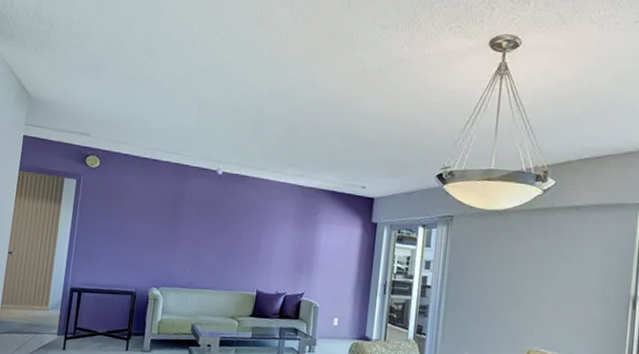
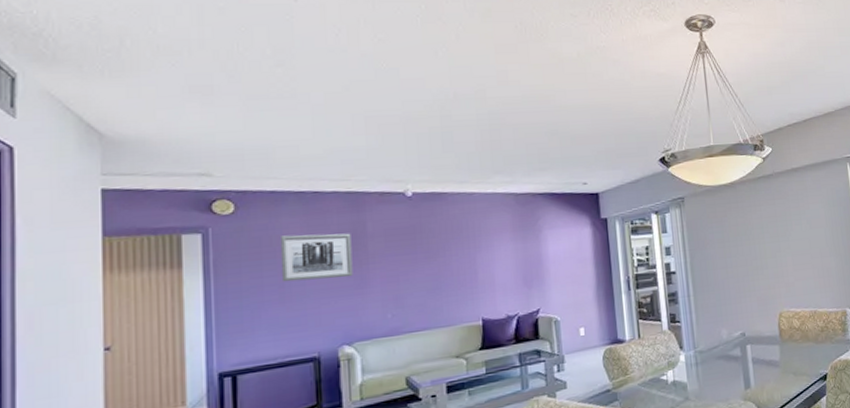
wall art: none [120,191,173,234] -> present [279,233,353,282]

